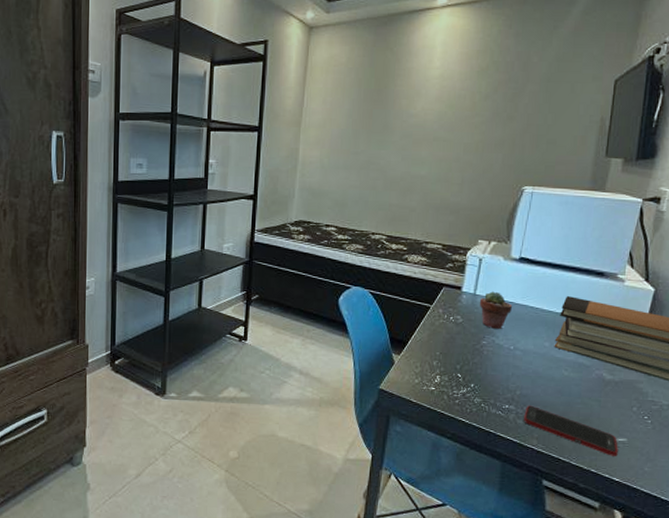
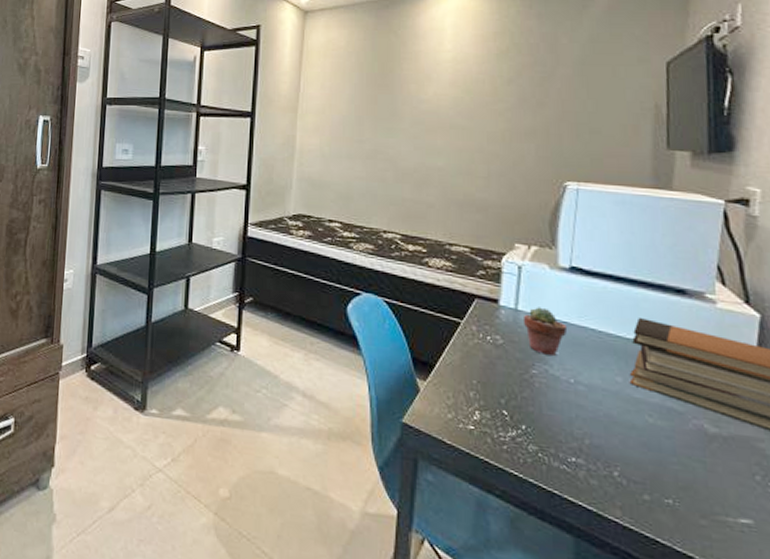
cell phone: present [524,405,618,456] -> none [599,460,743,545]

